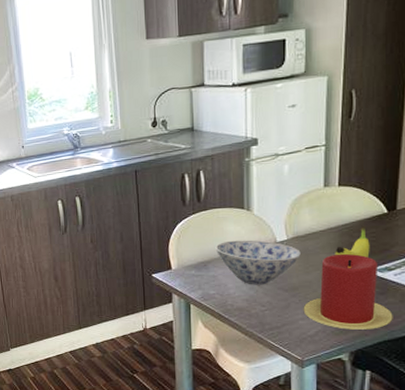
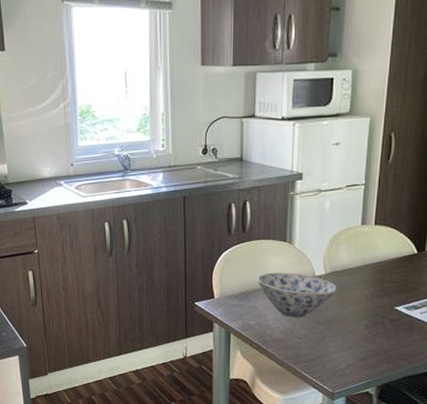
candle: present [303,253,393,330] -> none [336,290,417,365]
fruit: present [335,225,370,258] -> none [368,264,400,295]

